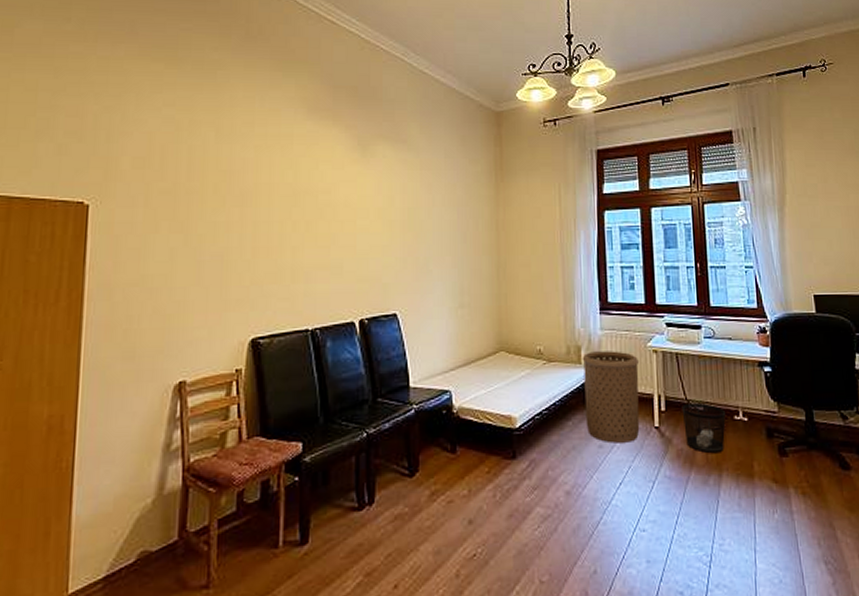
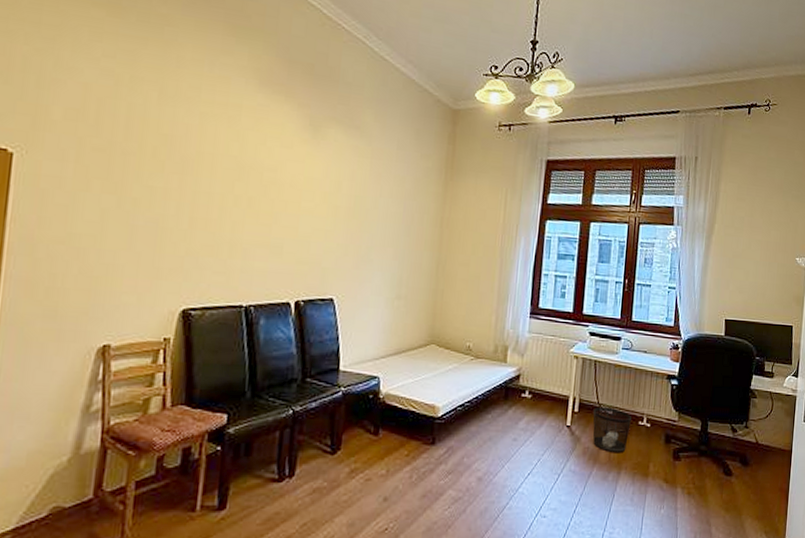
laundry basket: present [582,351,640,443] -> none [504,352,560,438]

